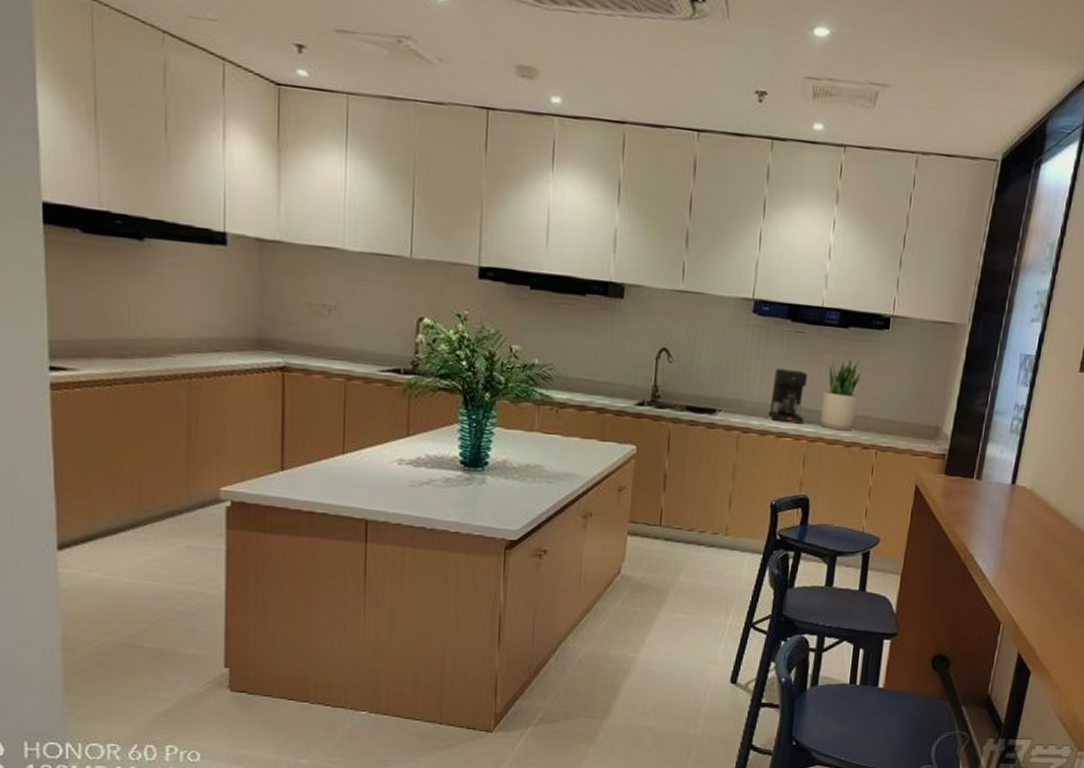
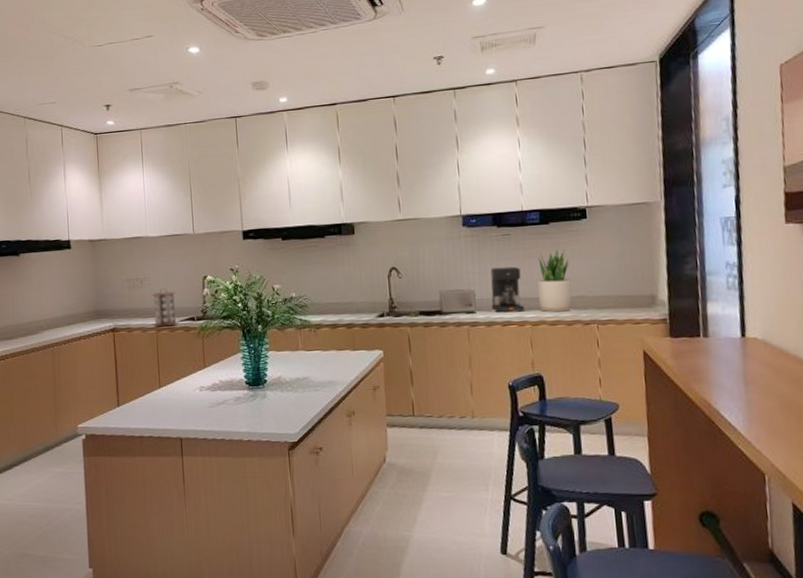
spice rack: none [342,322,377,376] -> present [151,287,178,327]
toaster: none [709,384,754,418] -> present [438,288,476,315]

